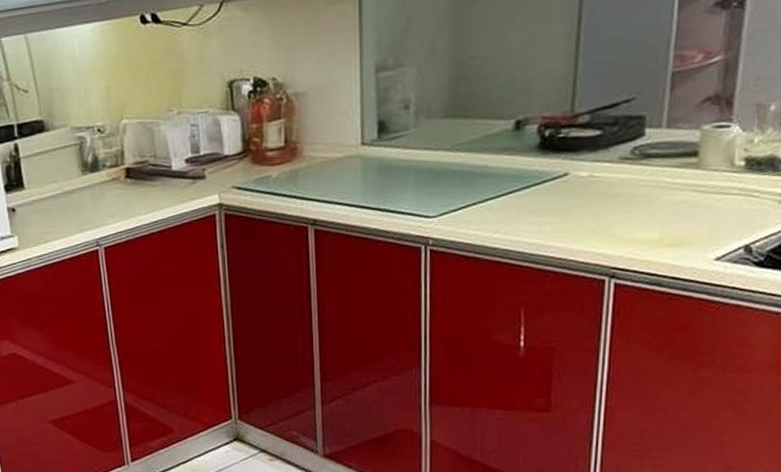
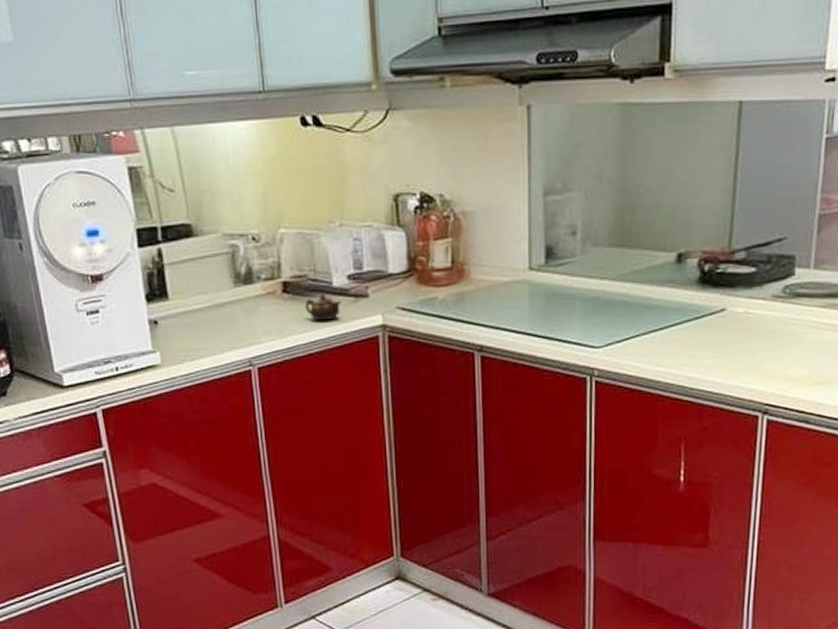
teapot: none [146,178,180,203] -> present [304,294,341,321]

